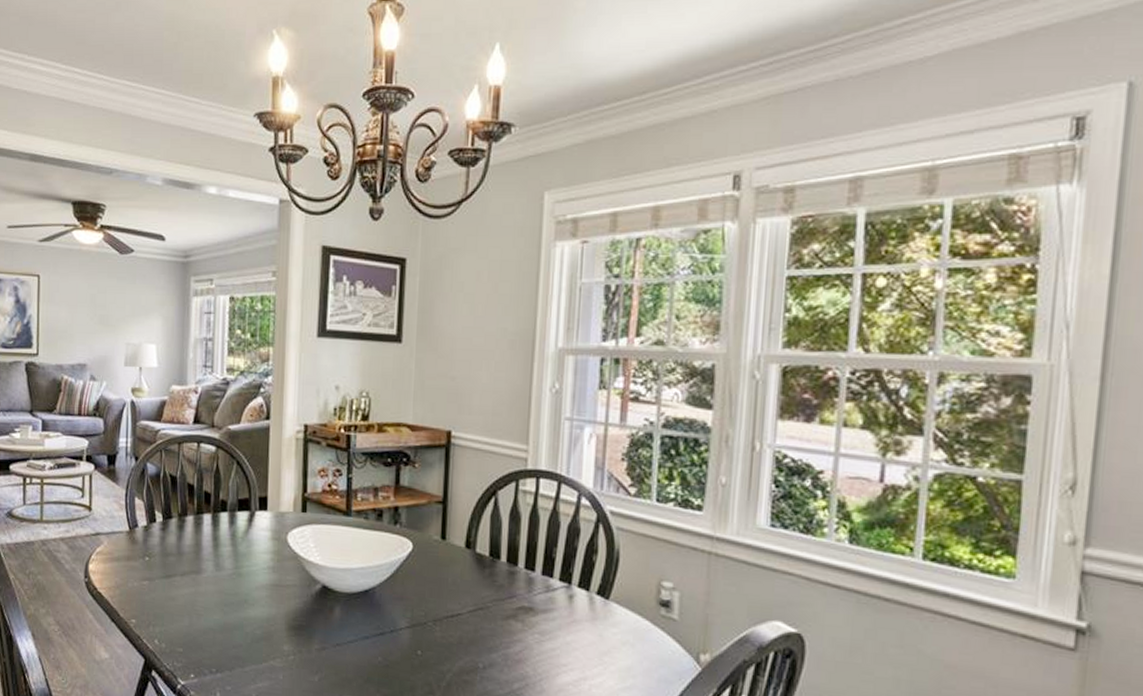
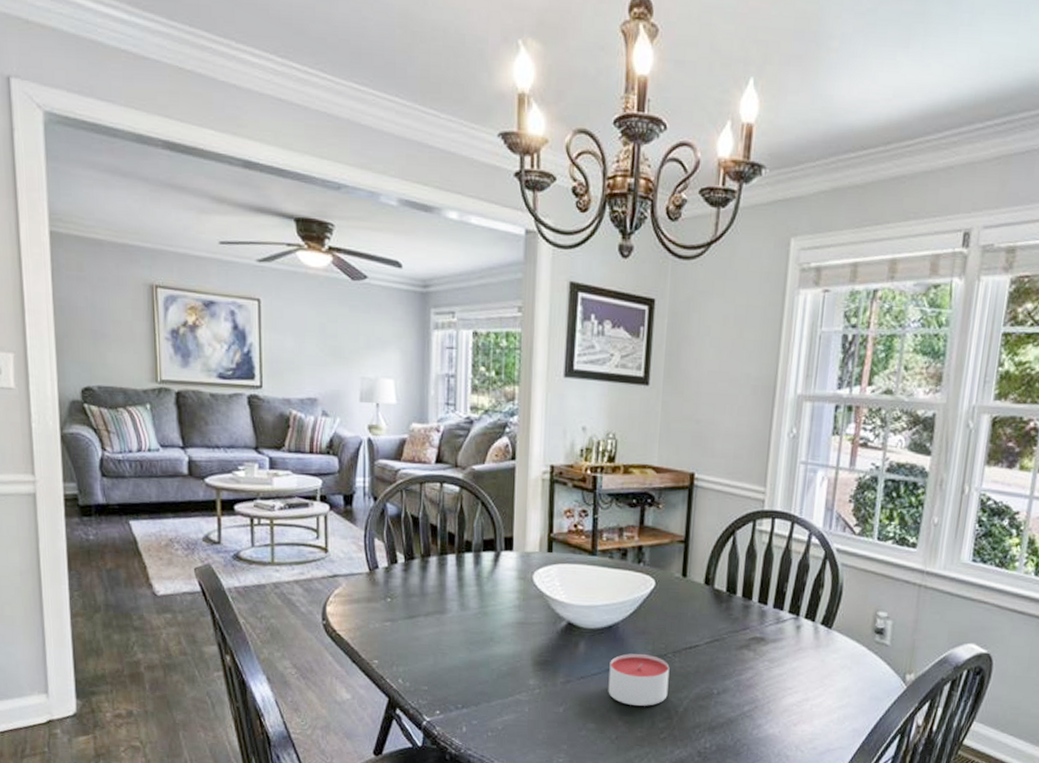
candle: none [365,620,430,679] -> present [608,653,670,706]

